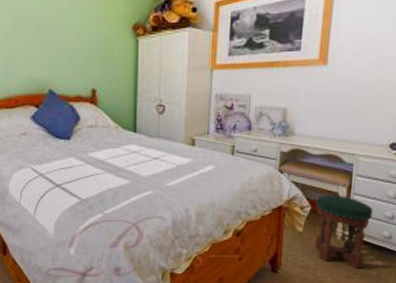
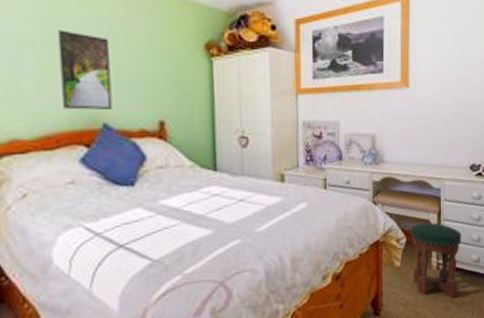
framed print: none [19,16,57,80] -> present [57,30,113,111]

